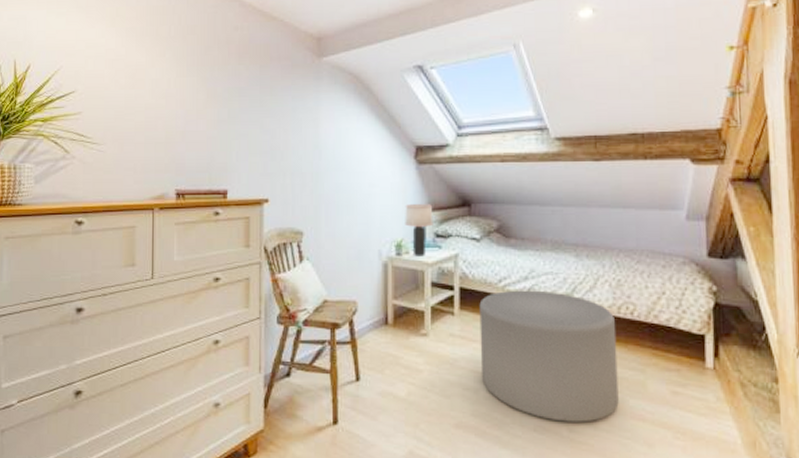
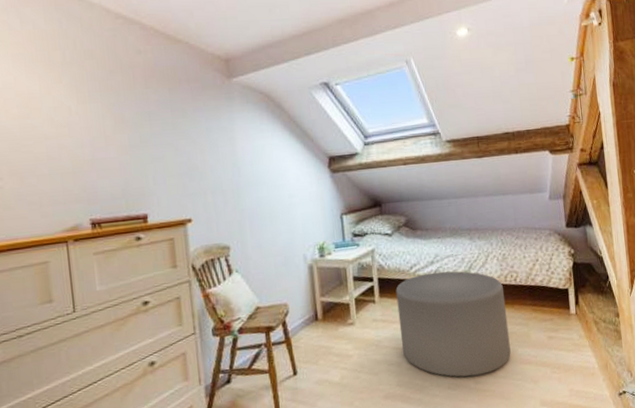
table lamp: present [405,204,433,256] -> none [323,208,350,256]

